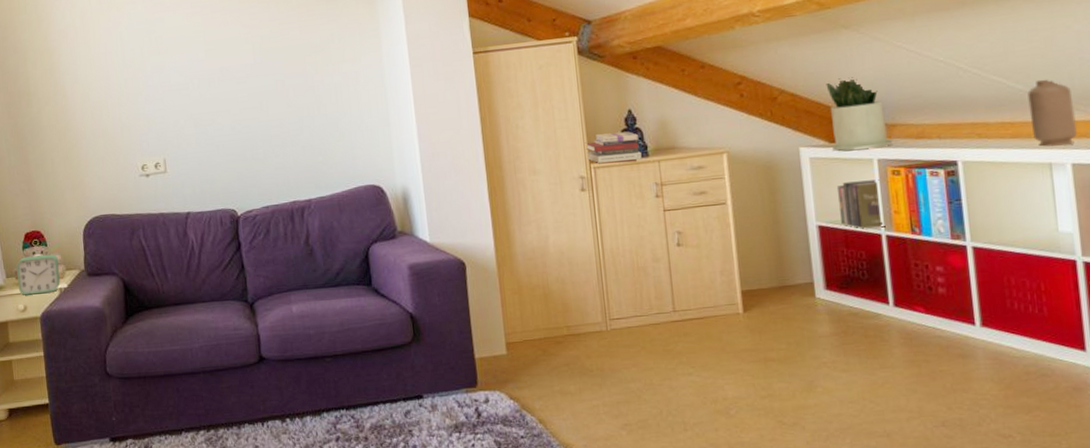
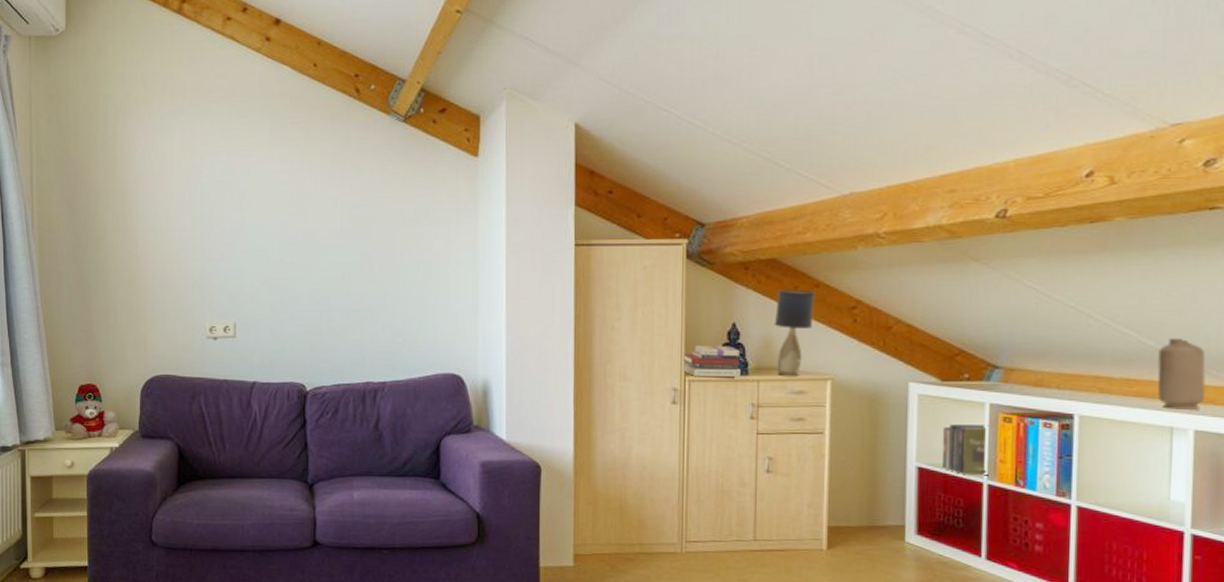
alarm clock: present [16,253,60,295] -> none [67,410,112,451]
table lamp: none [666,71,703,156] -> present [774,289,816,378]
planter: present [826,77,893,152] -> none [942,314,1009,392]

